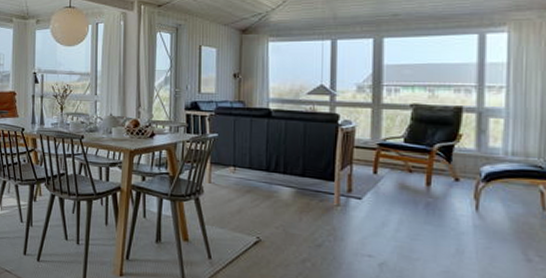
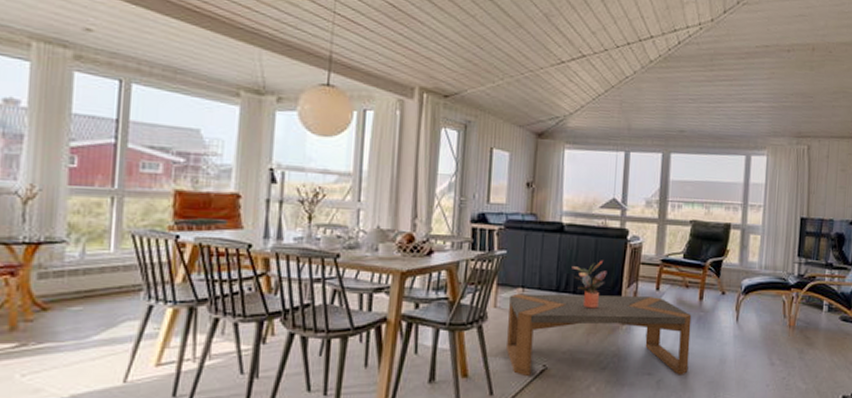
coffee table: none [222,171,418,261] -> present [506,293,692,377]
potted plant: none [281,143,318,189] -> present [572,260,607,309]

